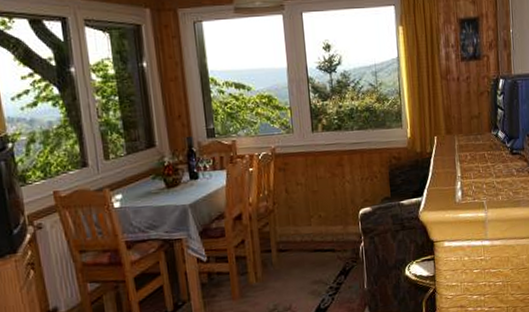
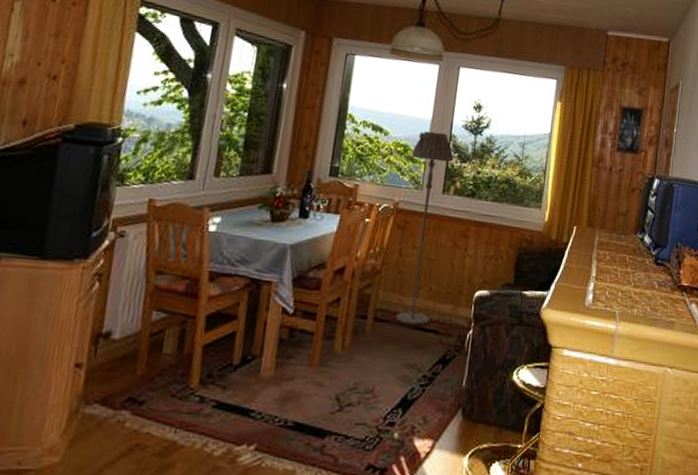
floor lamp: none [276,77,325,250] -> present [395,130,454,326]

